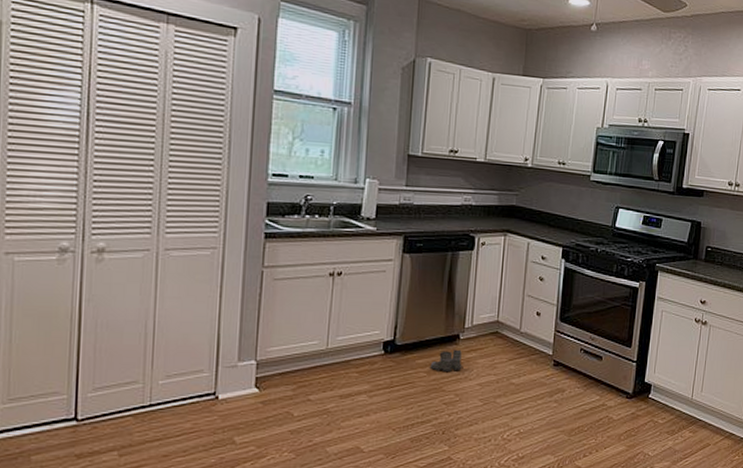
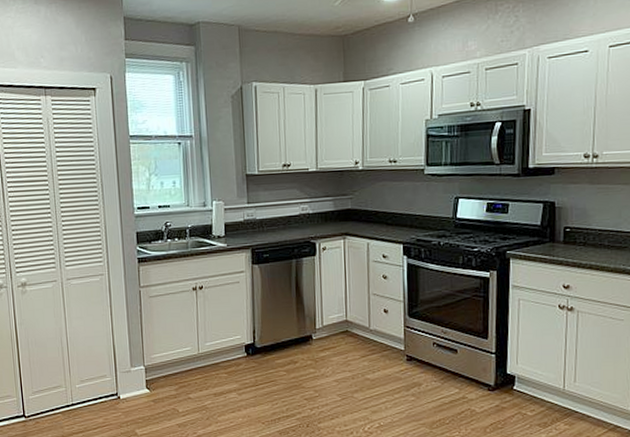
boots: present [430,349,462,371] -> none [288,349,318,370]

